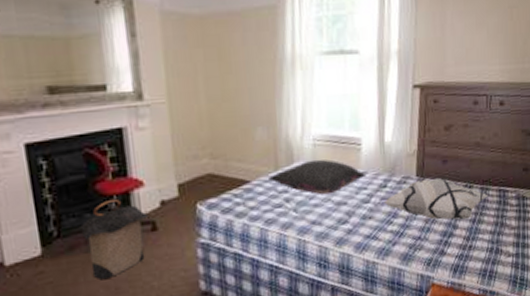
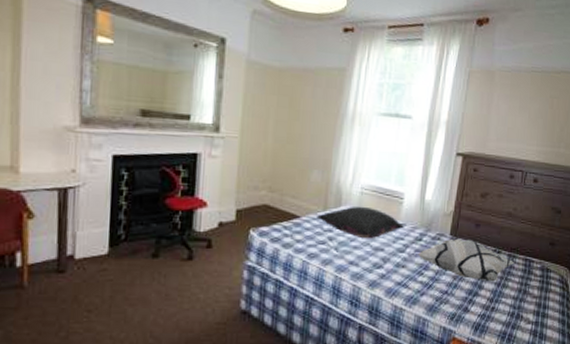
laundry hamper: present [78,198,149,279] -> none [144,214,207,284]

